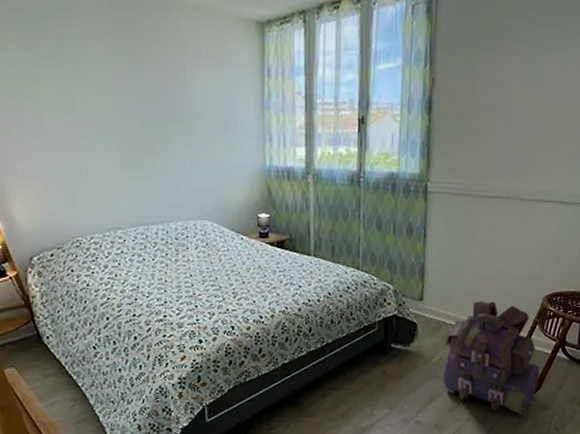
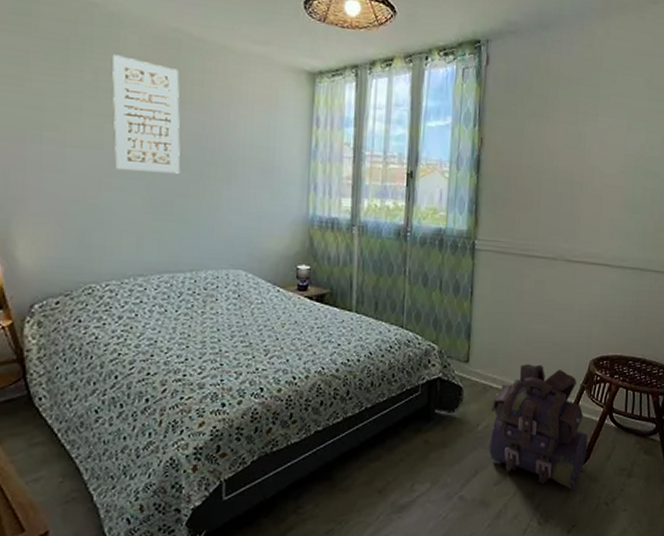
wall art: none [73,19,146,132] -> present [111,54,181,174]

